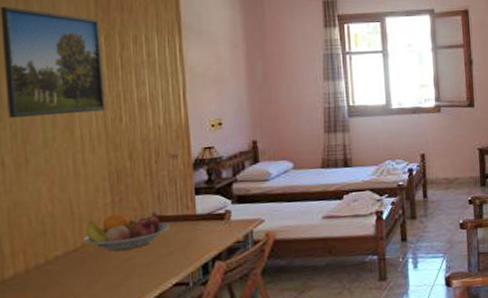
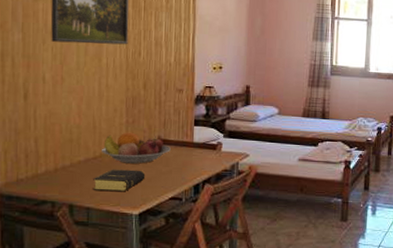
book: none [76,256,142,289] -> present [93,169,146,192]

